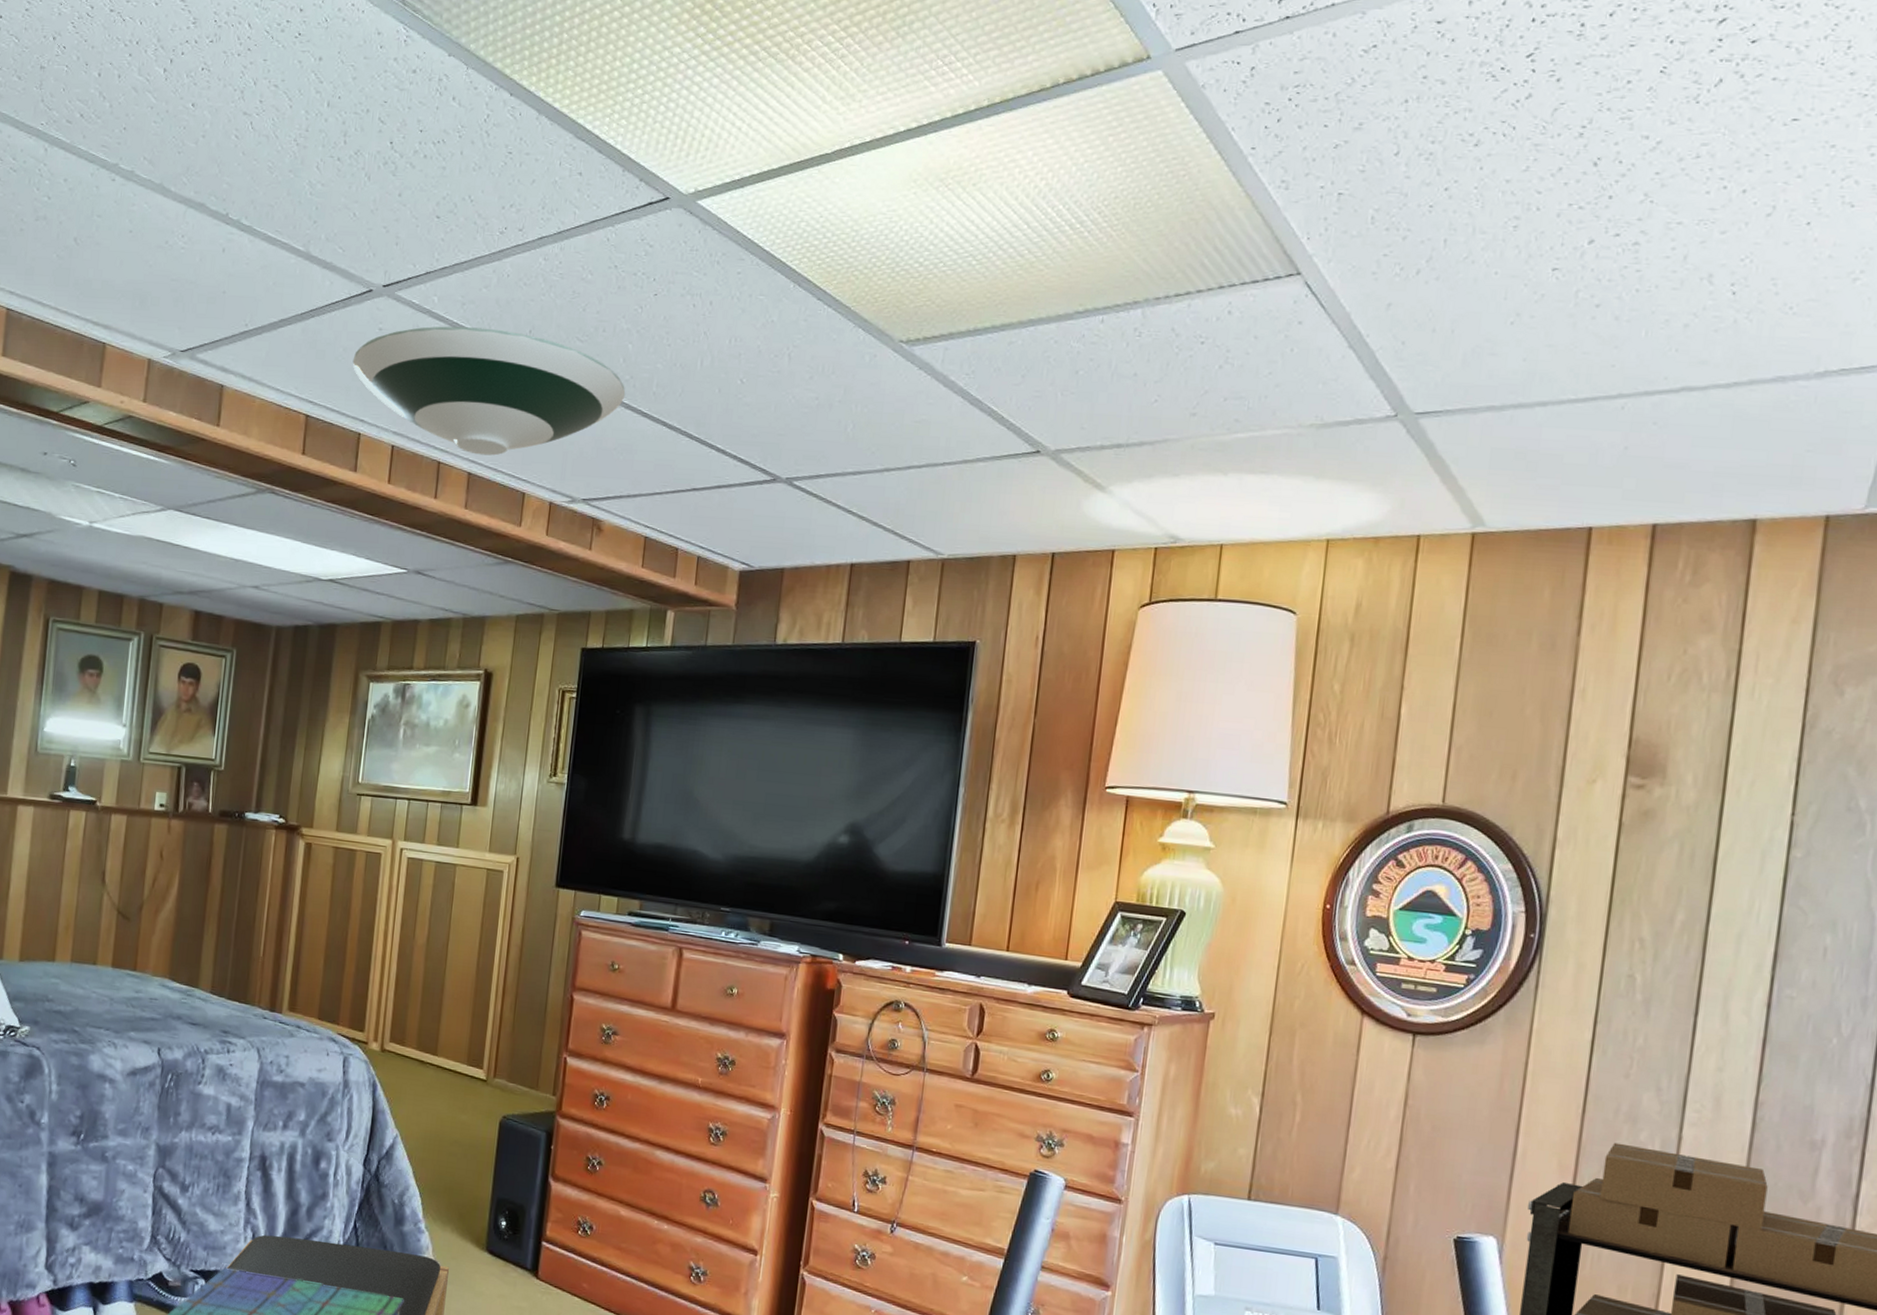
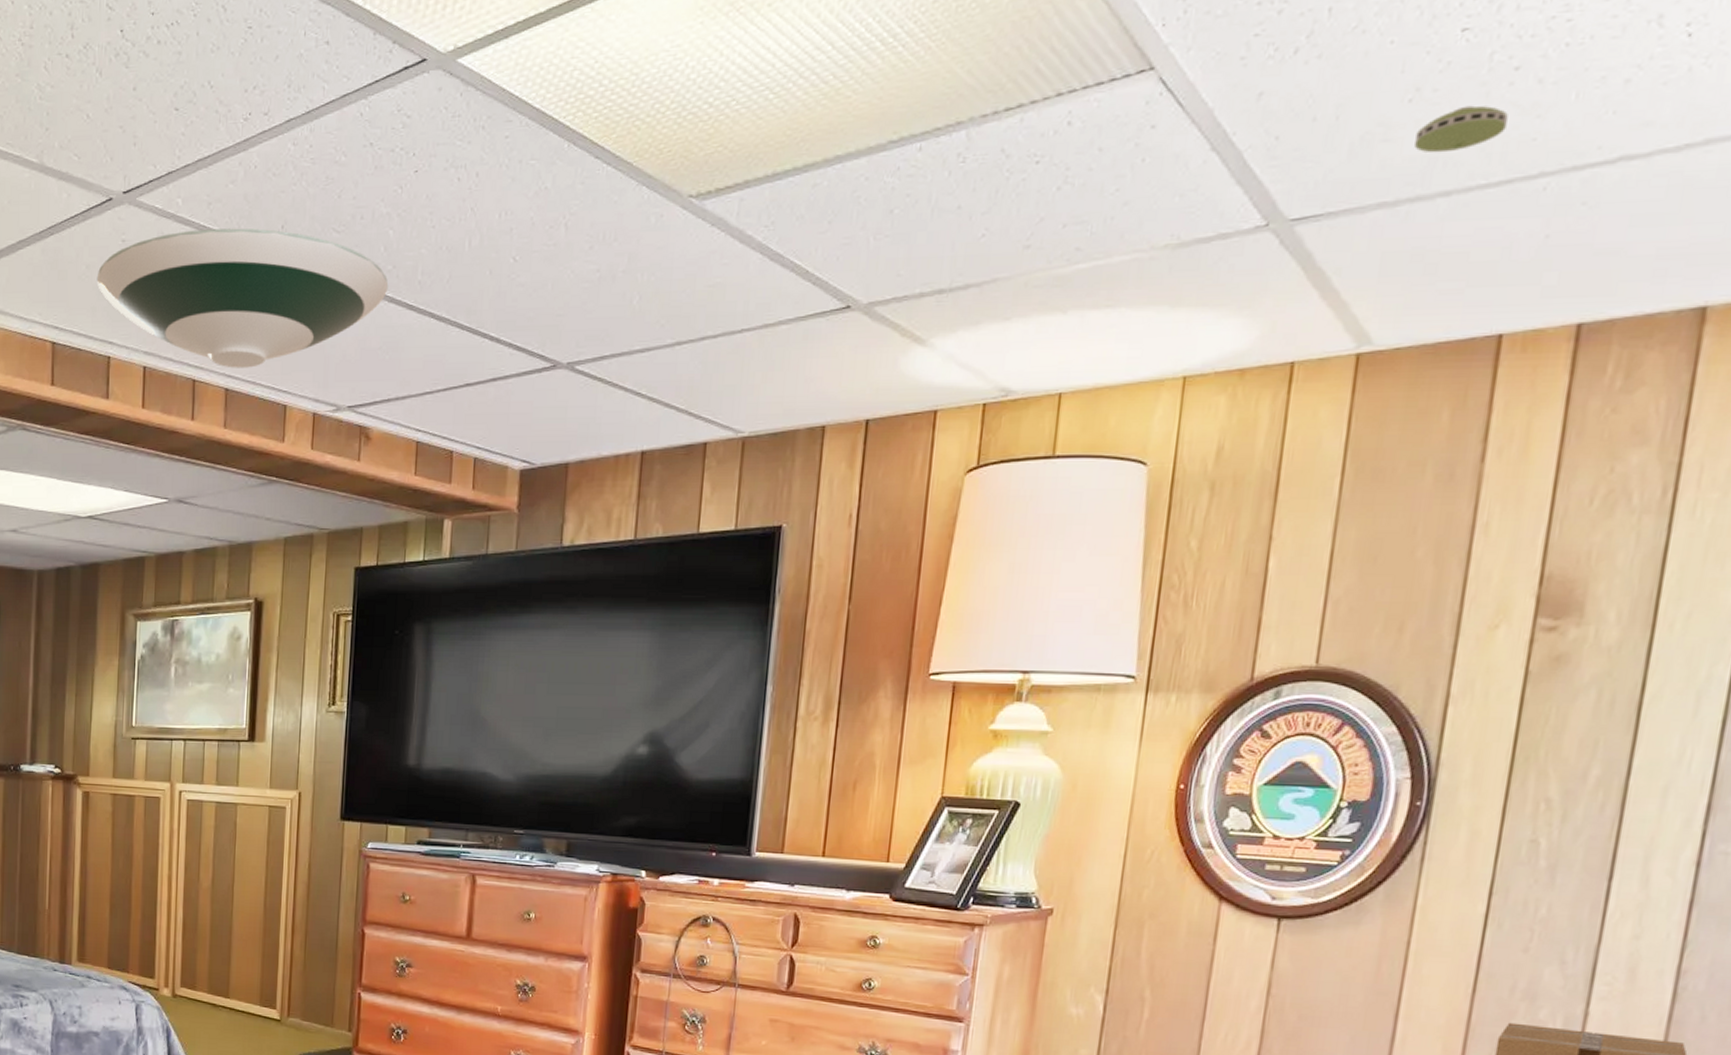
smoke detector: none [1516,332,1592,370] -> present [1415,105,1508,153]

